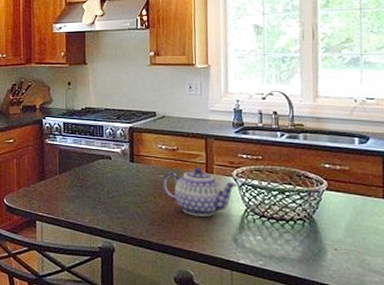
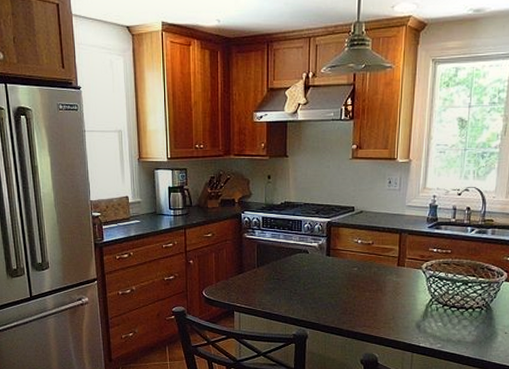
teapot: present [161,167,238,216] -> none [355,261,426,306]

